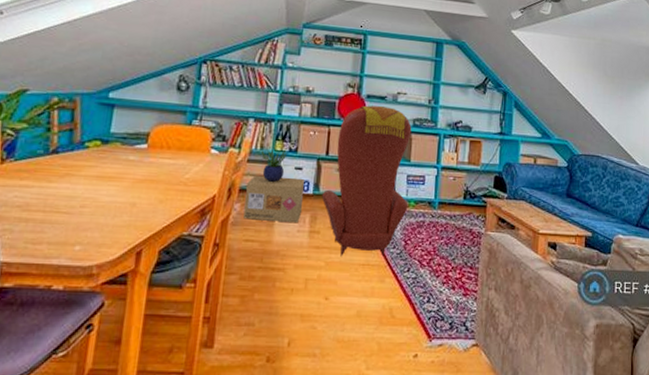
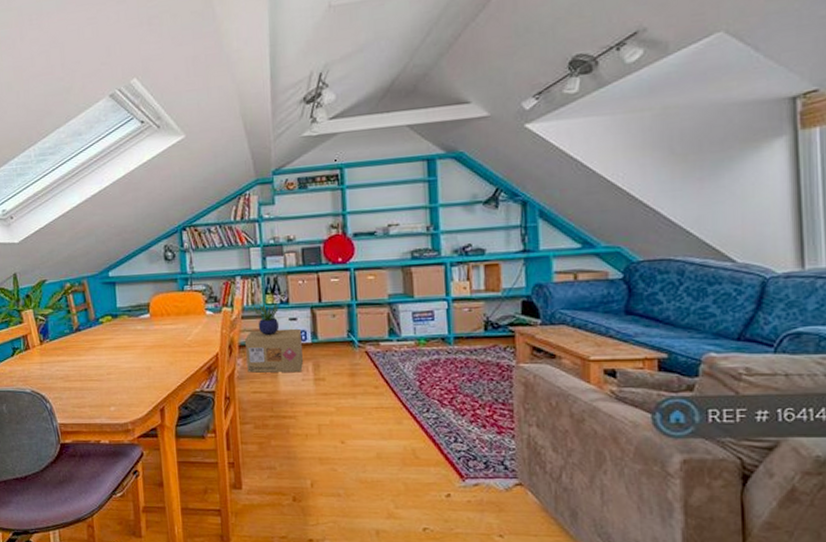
armchair: present [321,105,412,257] -> none [321,242,418,401]

